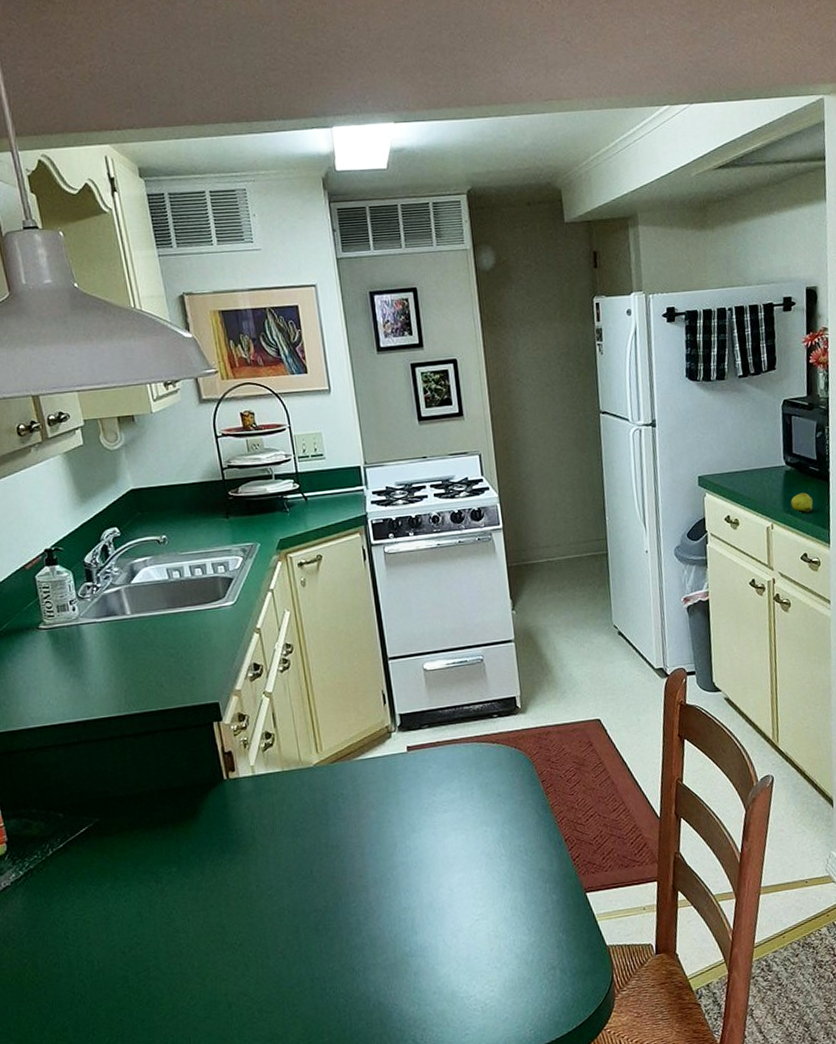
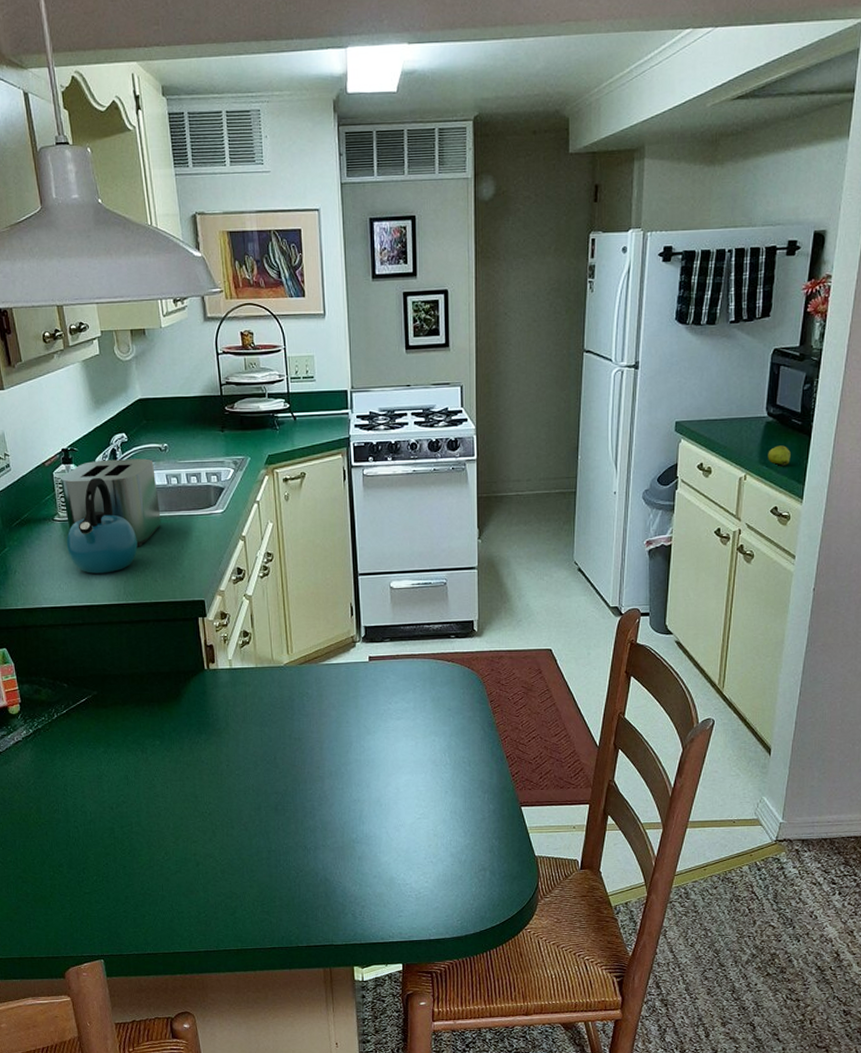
toaster: none [43,553,164,650] -> present [60,458,161,546]
kettle: none [55,577,139,685] -> present [67,477,138,574]

